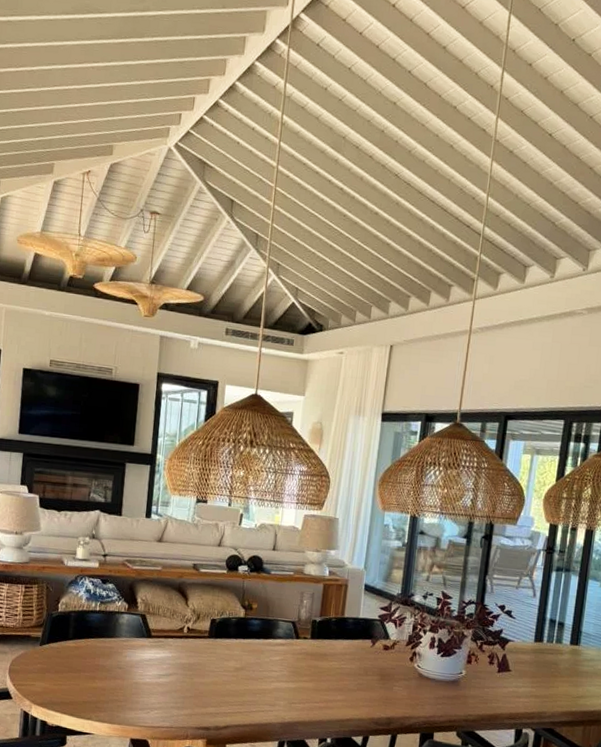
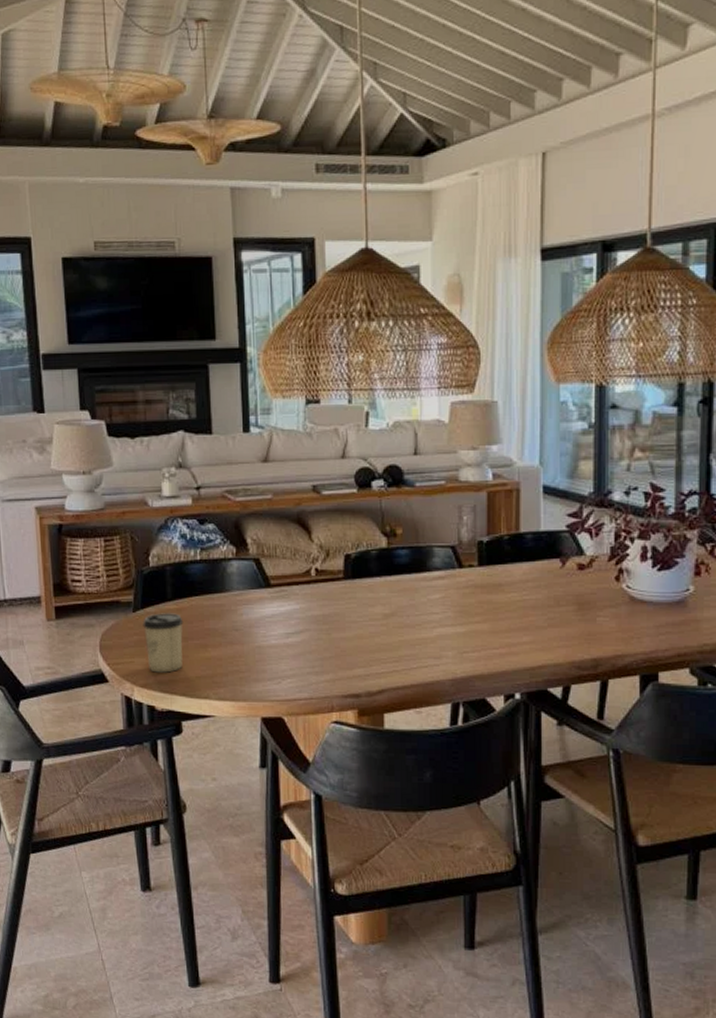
cup: none [46,648,79,697] -> present [143,613,184,673]

